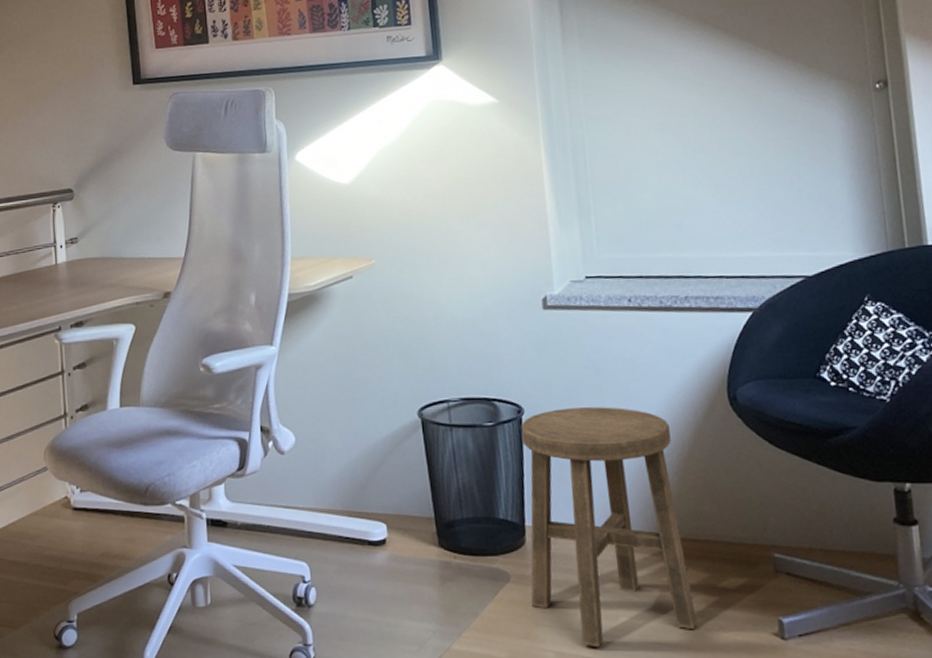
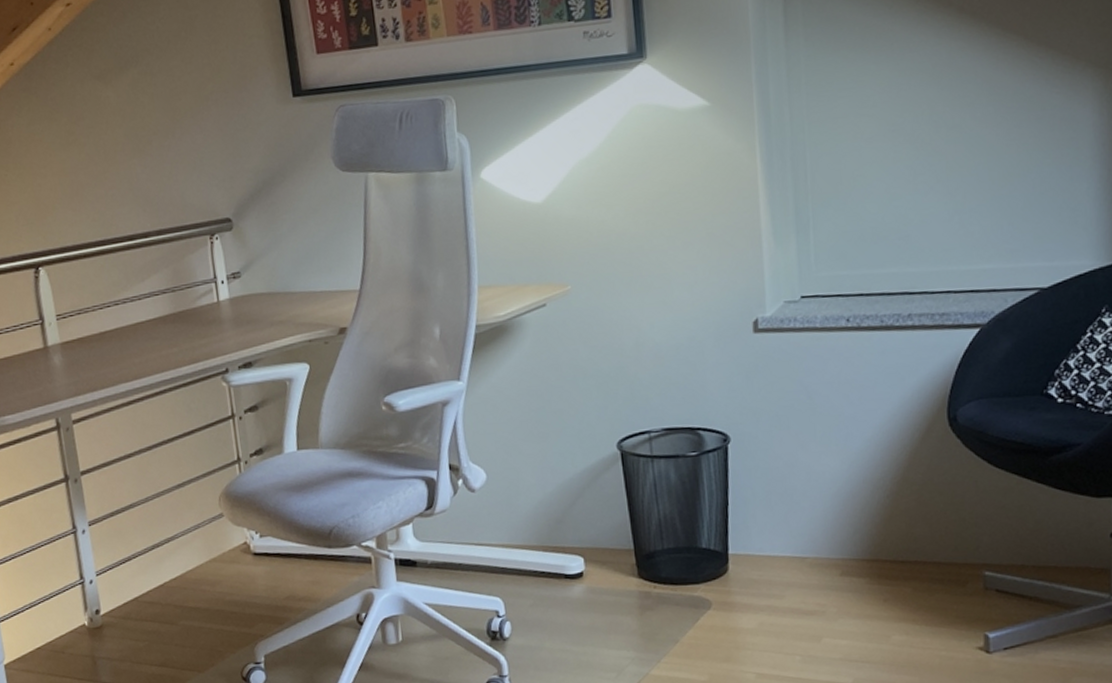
stool: present [520,407,698,648] -> none [726,432,902,668]

